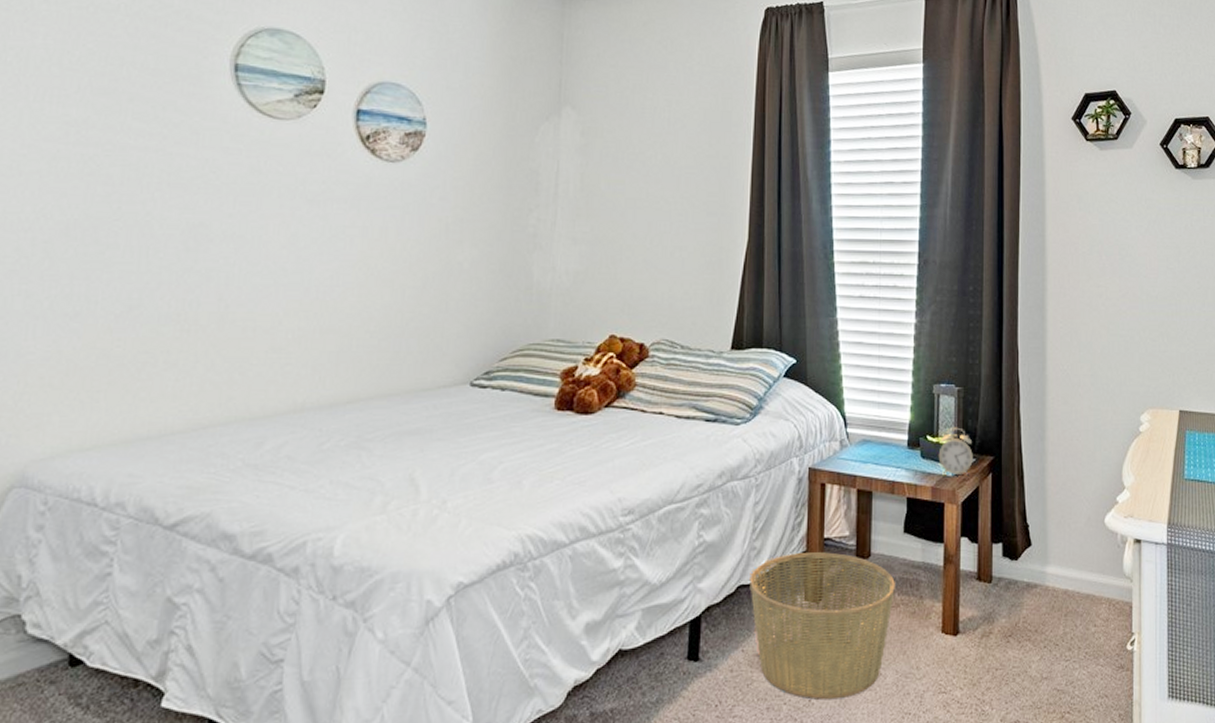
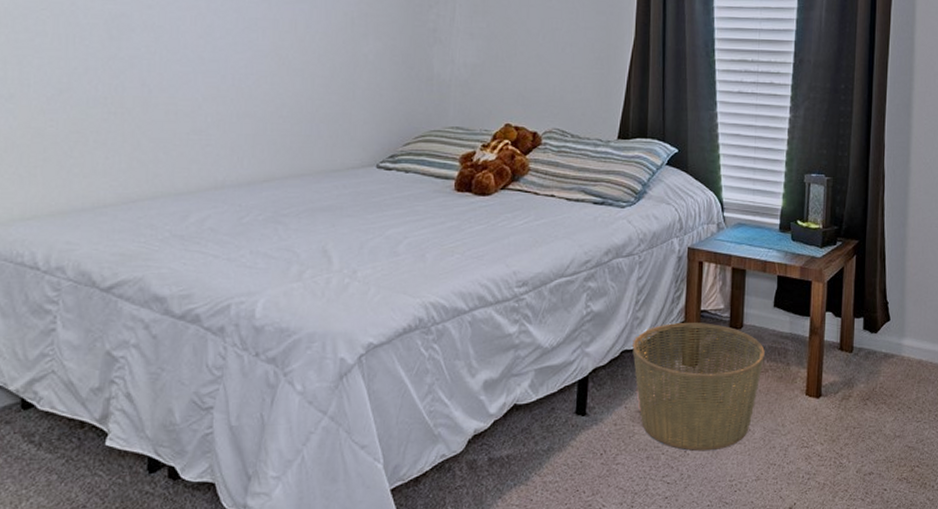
alarm clock: present [938,427,973,476] -> none [807,213,839,257]

